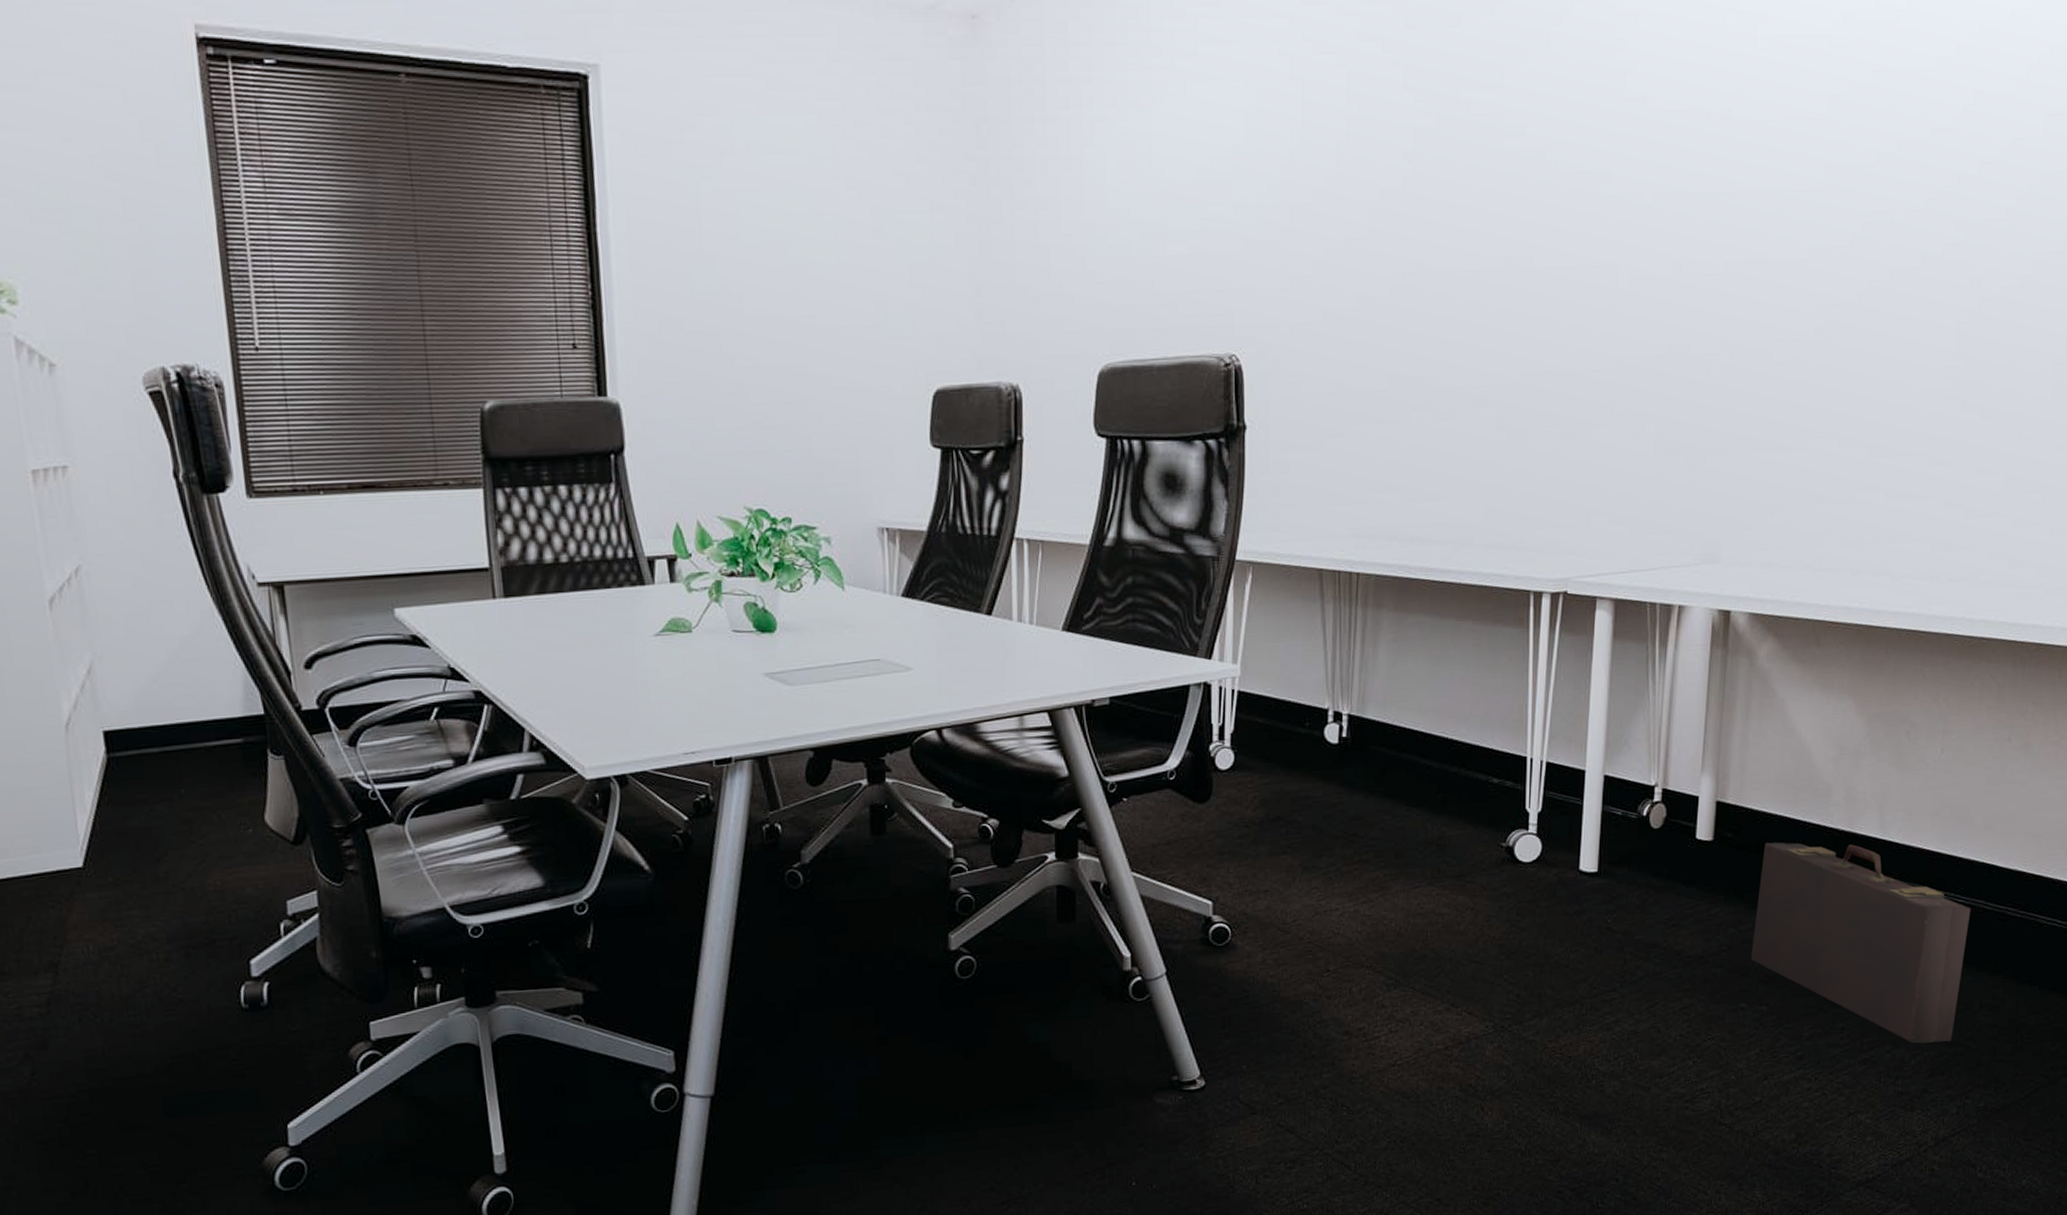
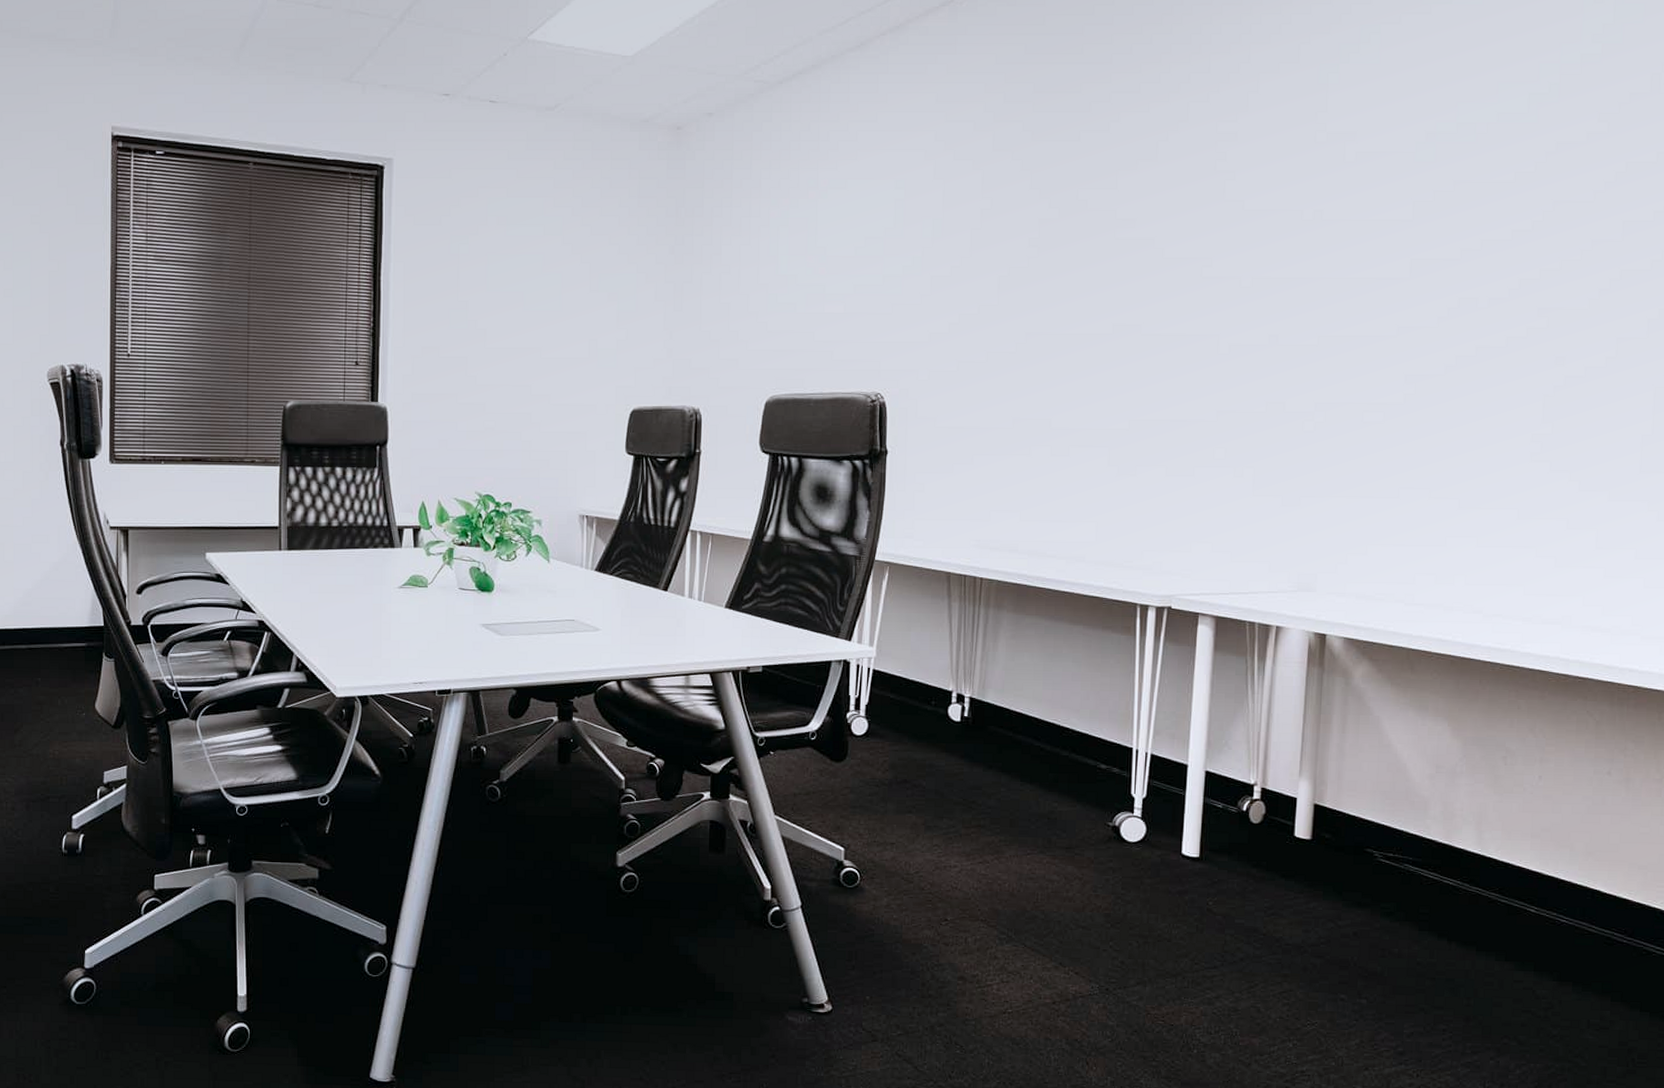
briefcase: present [1750,842,1971,1044] -> none [1349,846,1575,1056]

